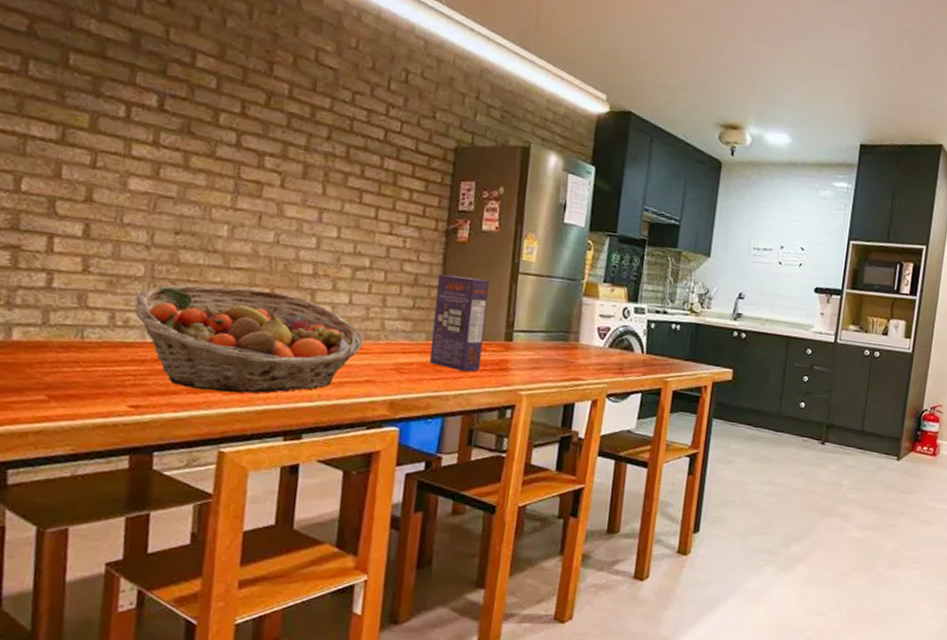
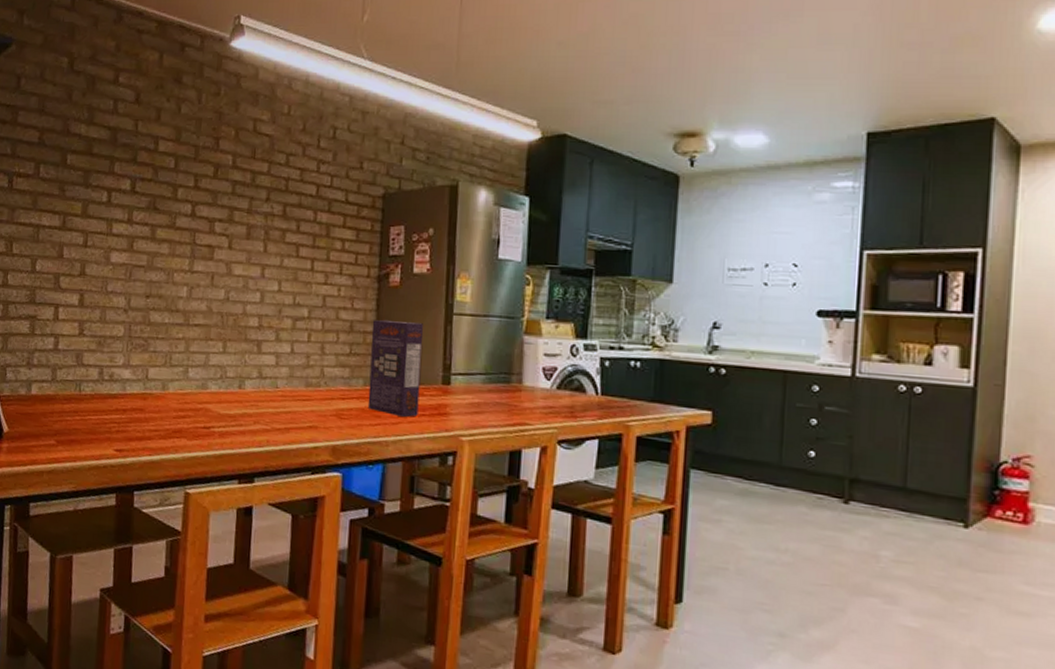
fruit basket: present [134,285,363,394] -> none [117,341,305,439]

